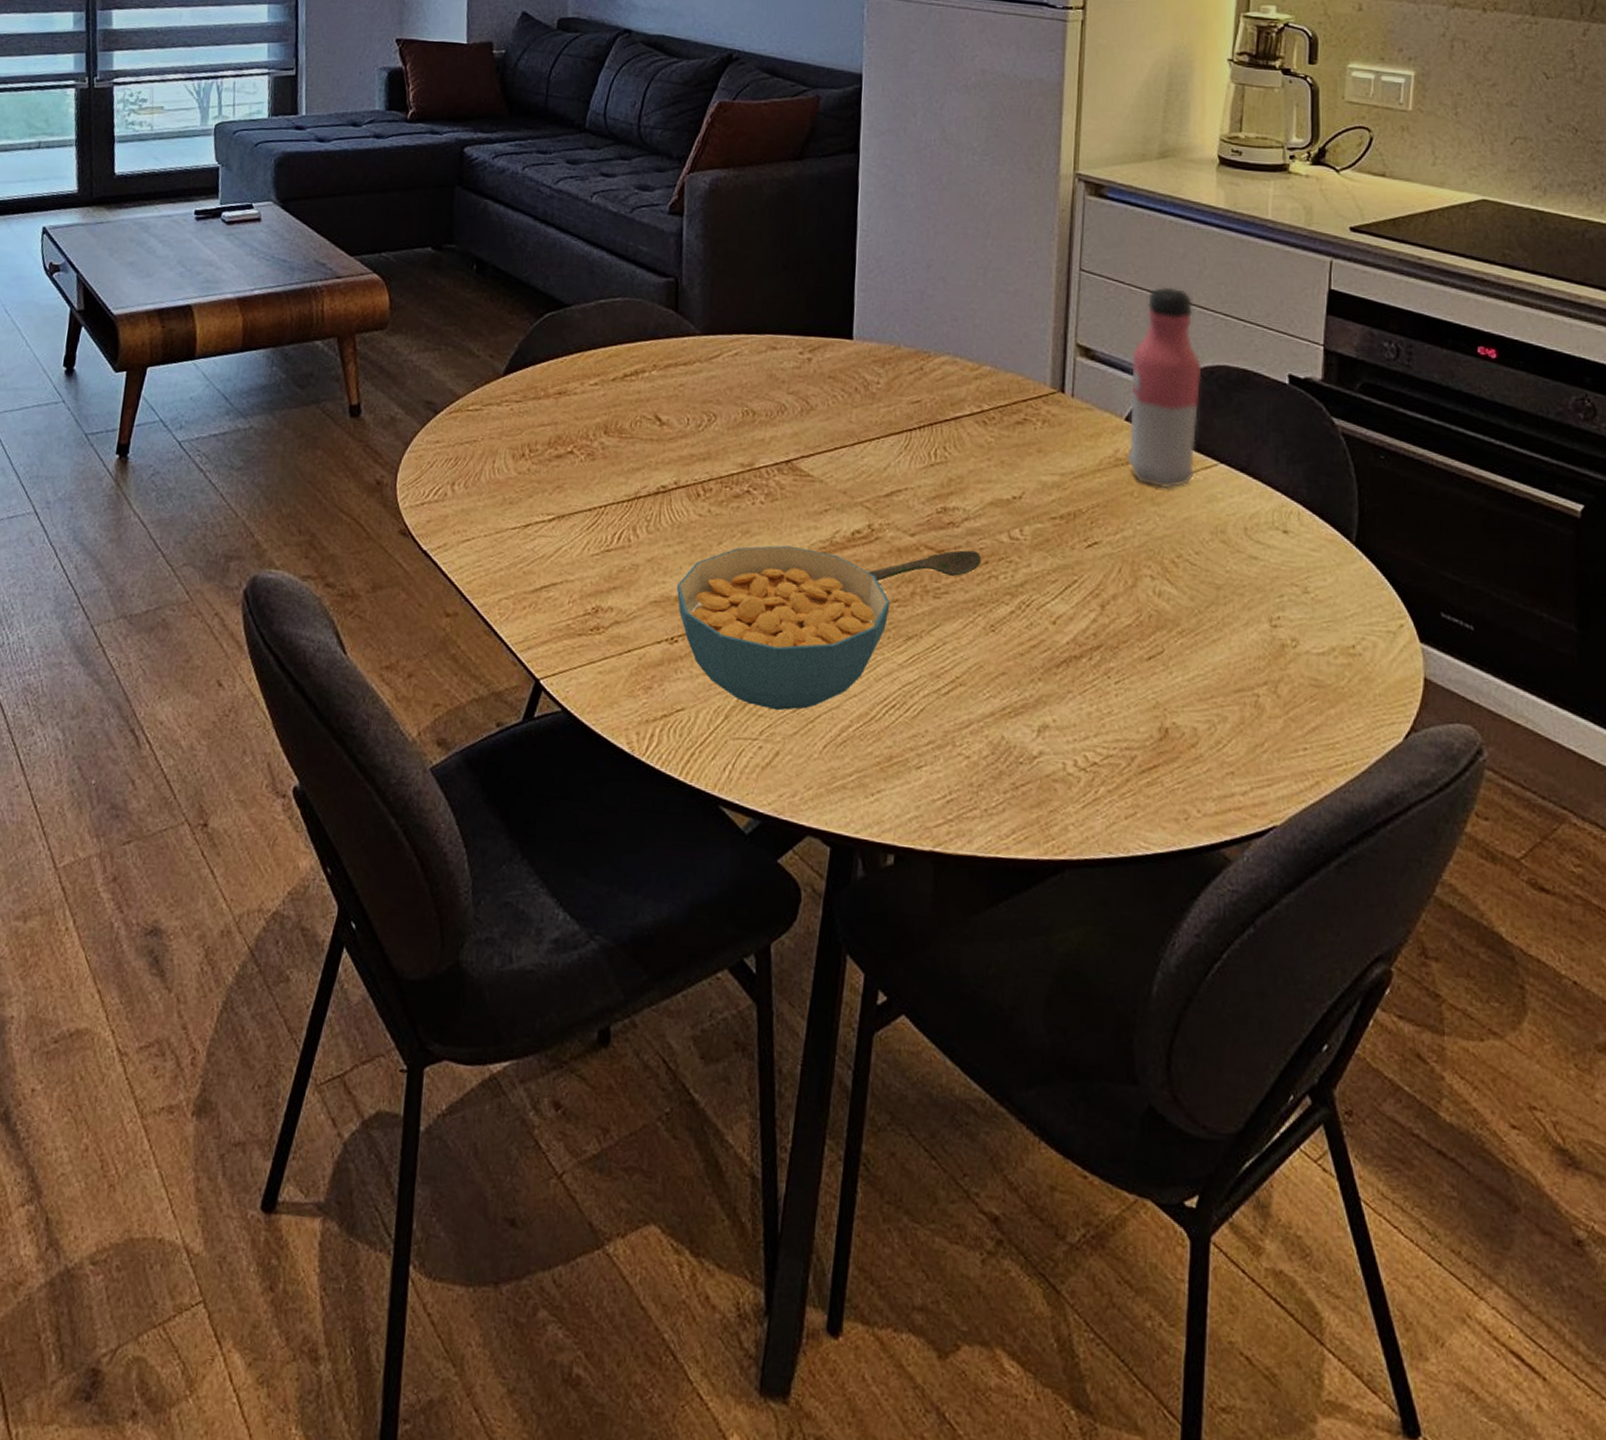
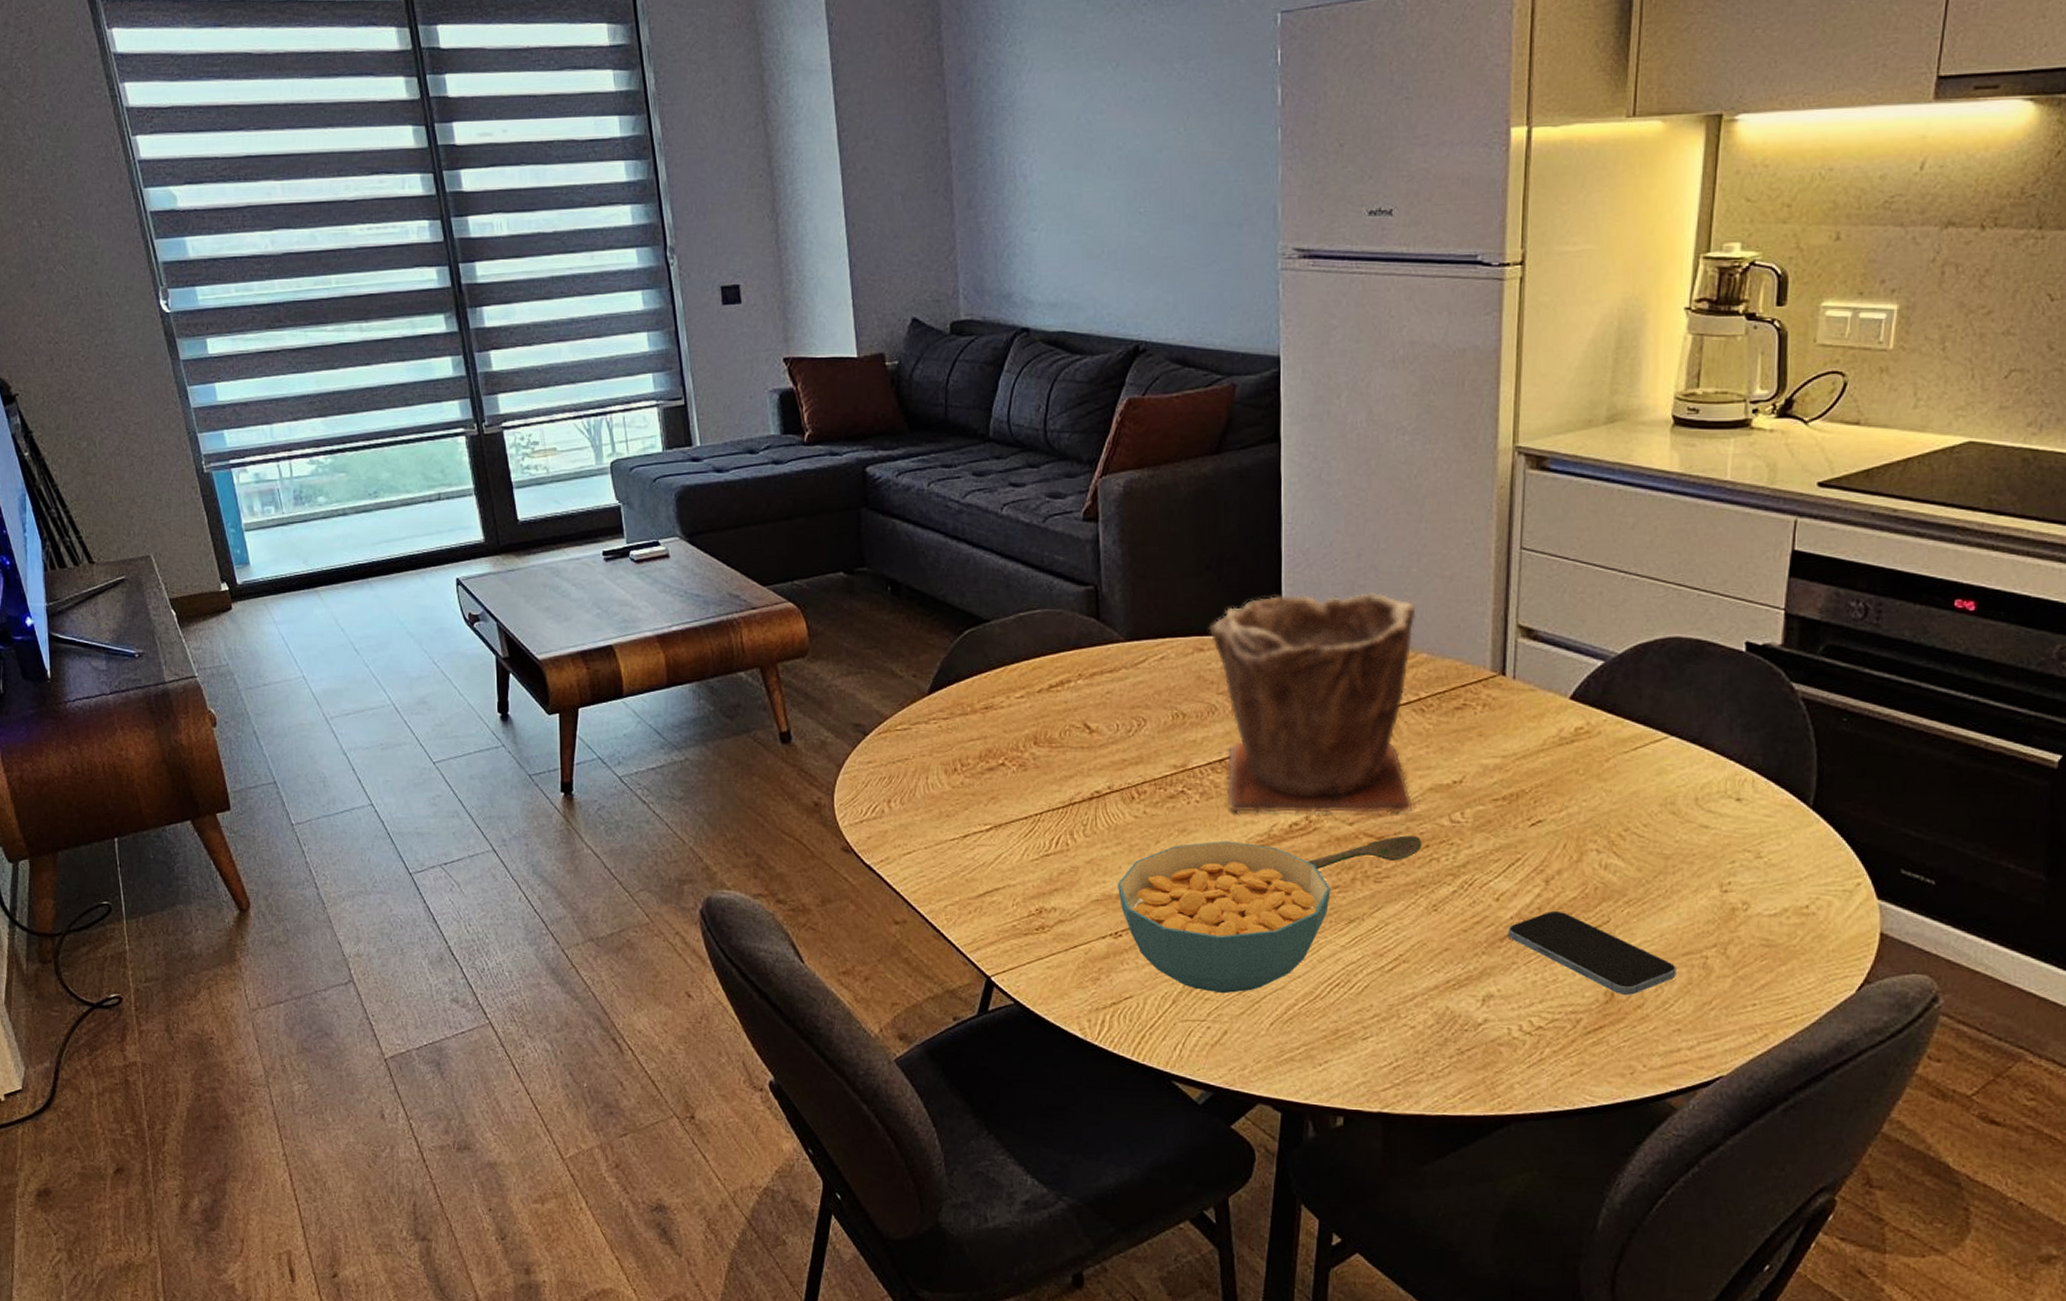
plant pot: none [782,299,981,526] -> present [1209,593,1416,814]
smartphone: none [1064,637,1229,734] -> present [1508,910,1676,996]
water bottle: present [1127,286,1202,489] -> none [1572,559,1653,764]

